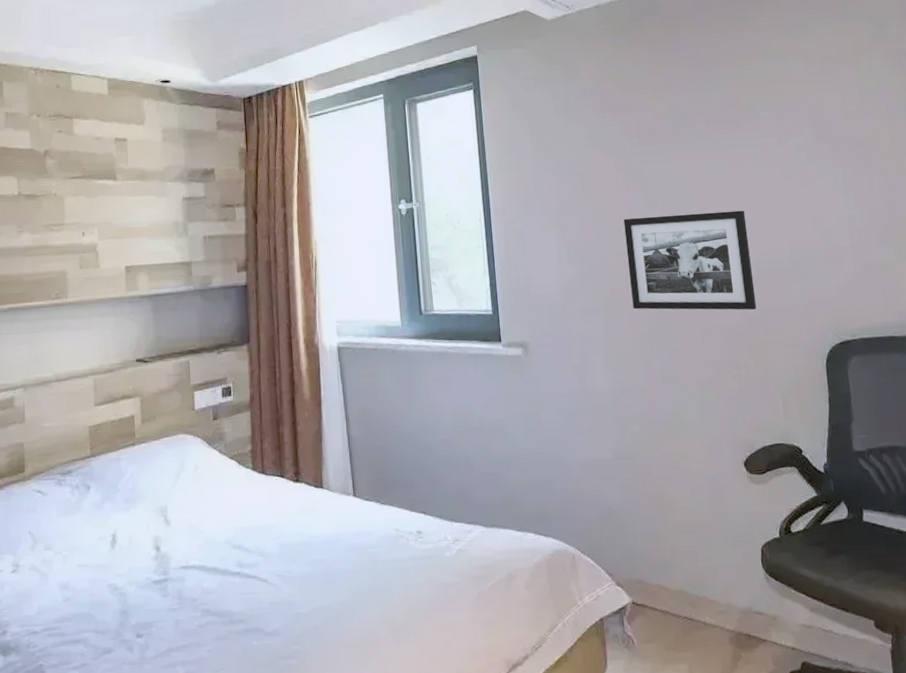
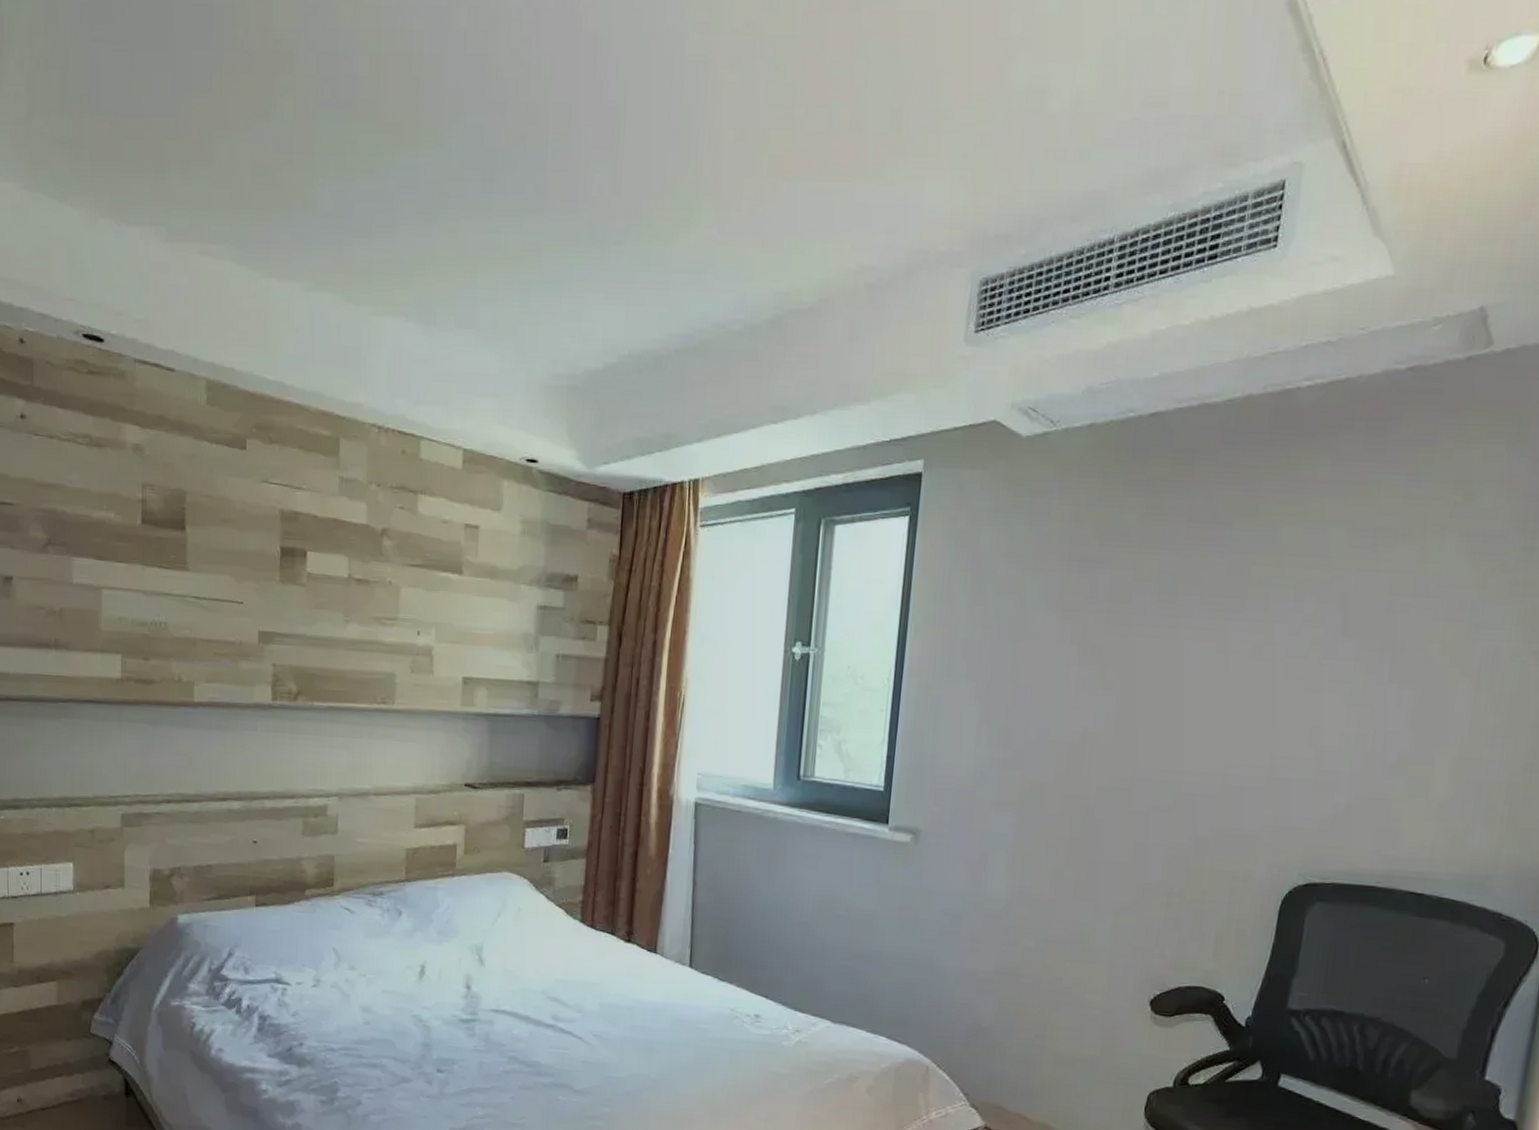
picture frame: present [623,210,757,310] -> none [1056,700,1224,832]

